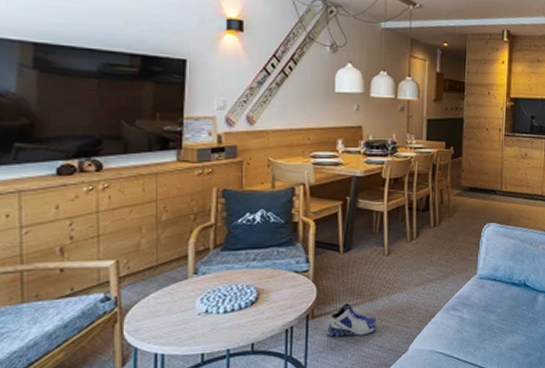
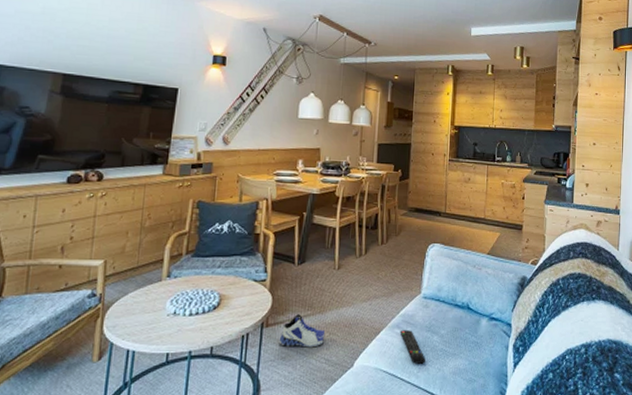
remote control: none [455,311,483,343] -> present [399,330,427,364]

